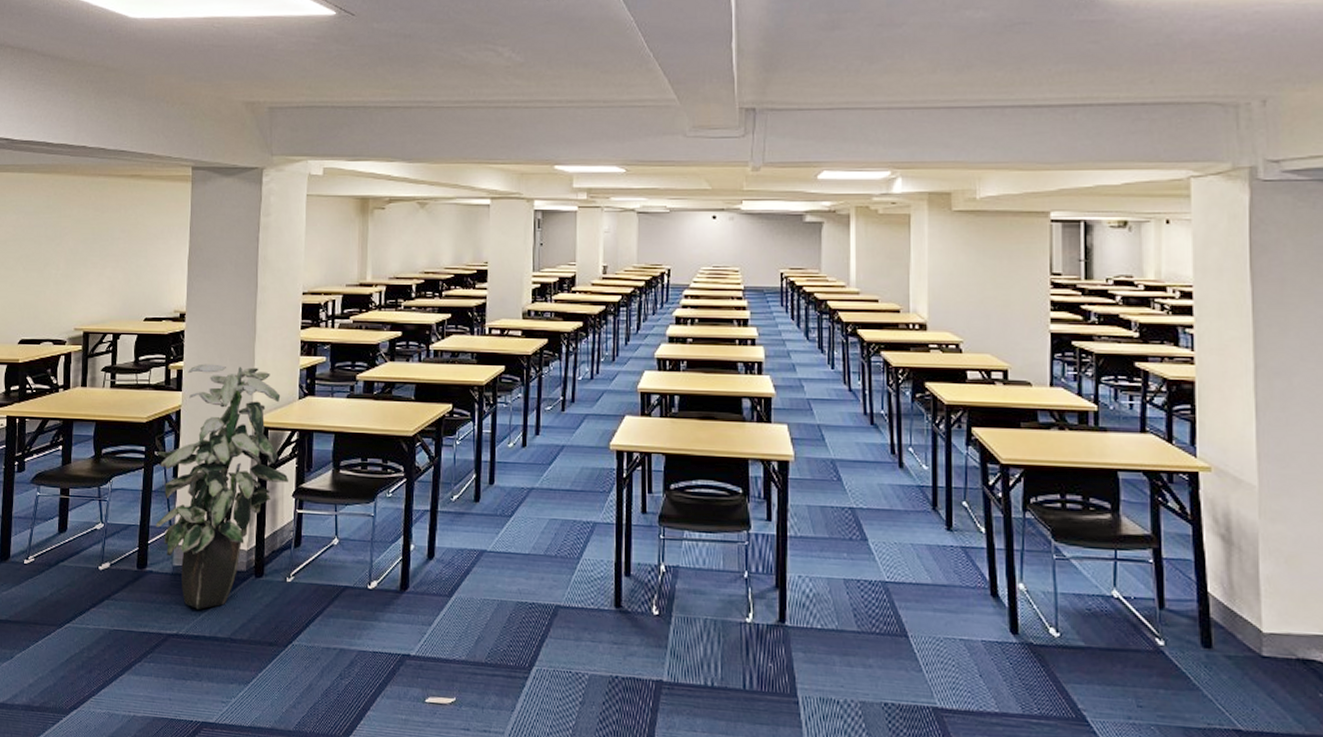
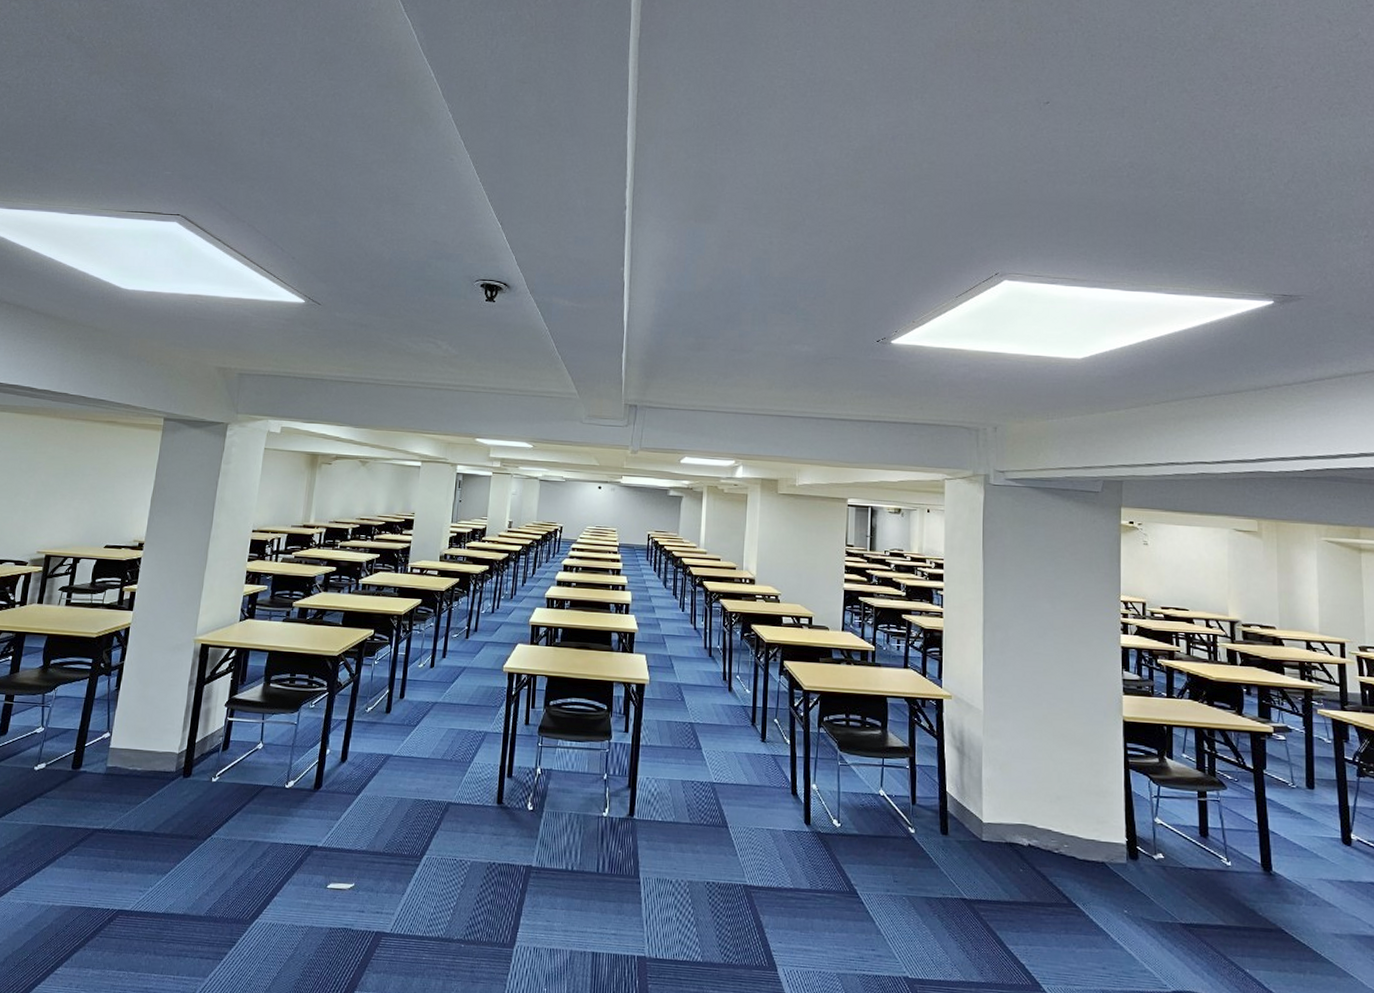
indoor plant: present [155,363,288,609] -> none [94,587,224,806]

